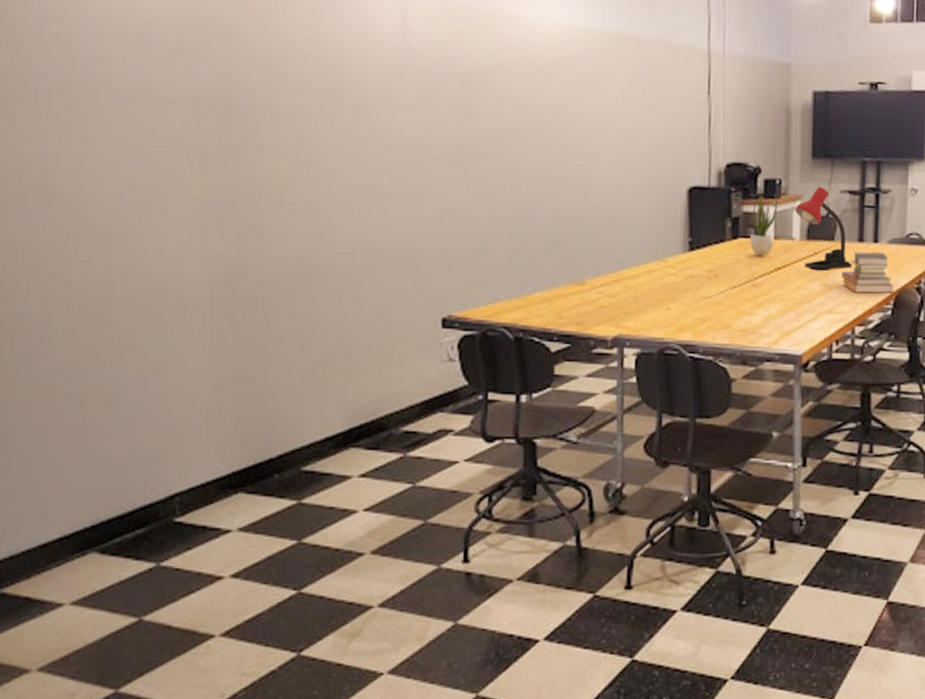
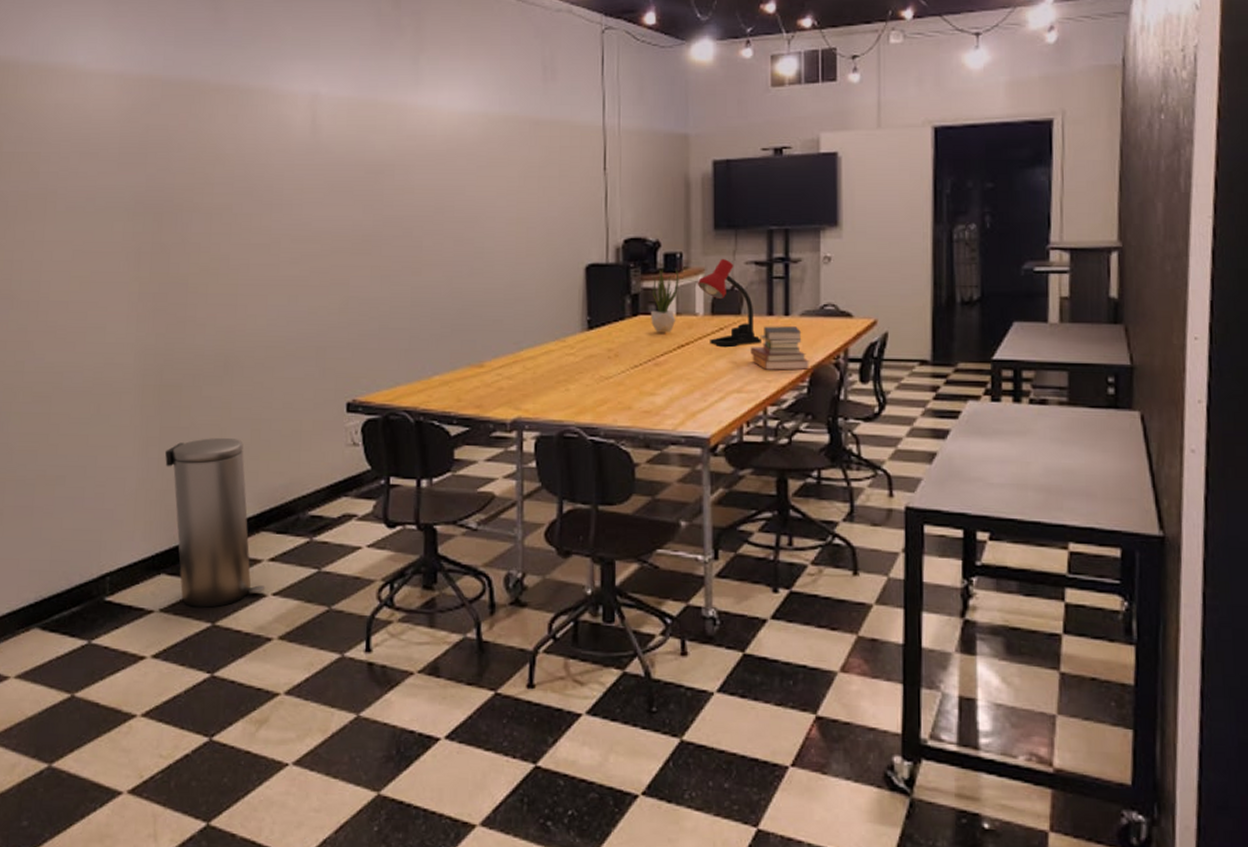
pedal bin: none [240,353,356,525] -> present [165,438,266,608]

